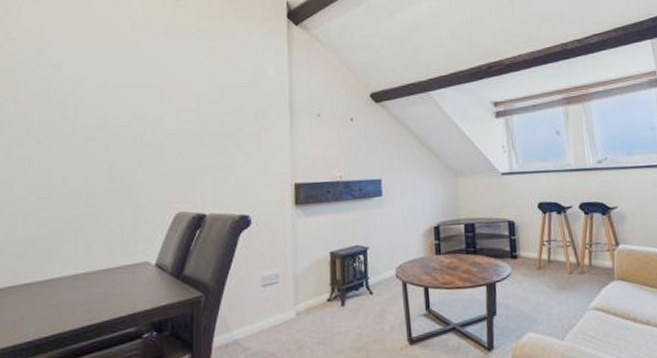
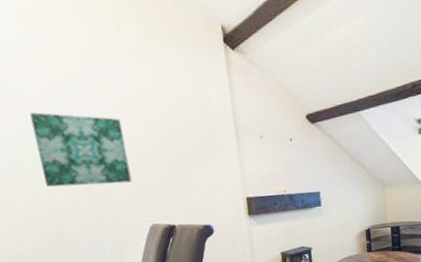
wall art: none [60,81,163,165] -> present [29,112,132,187]

